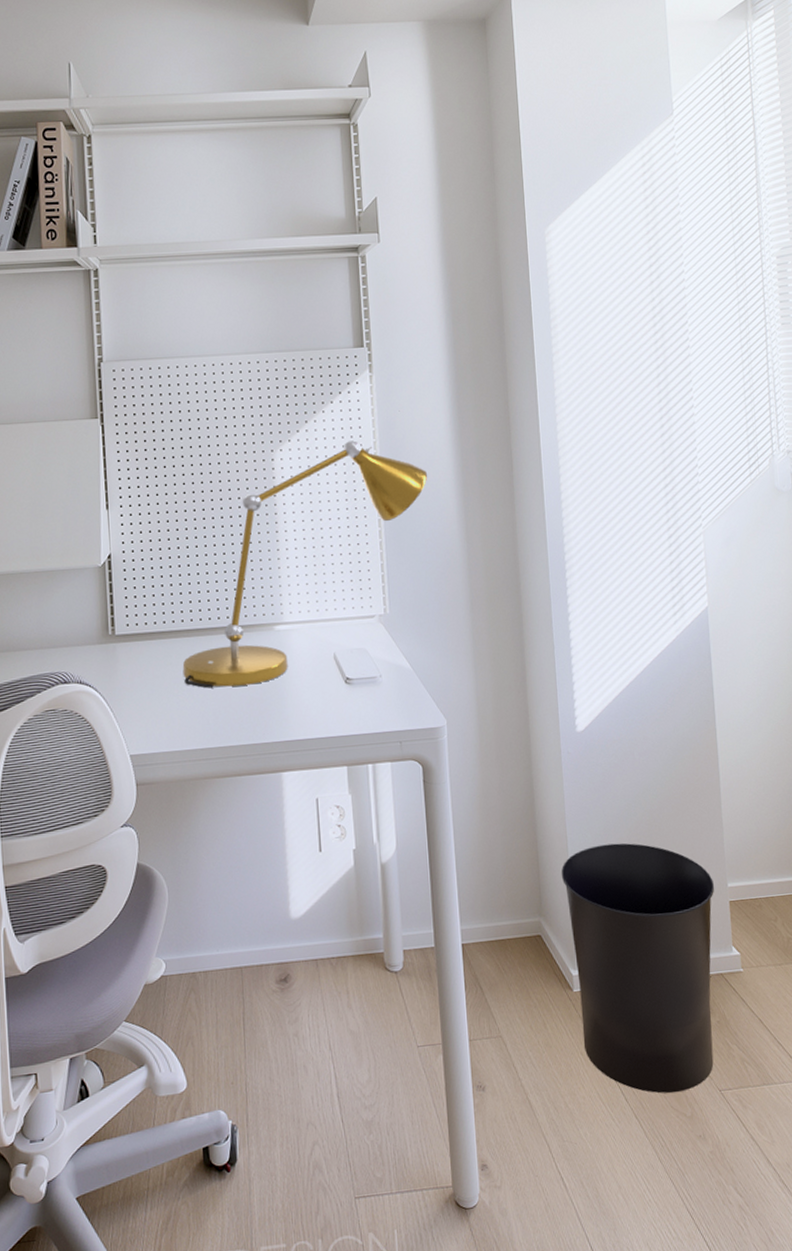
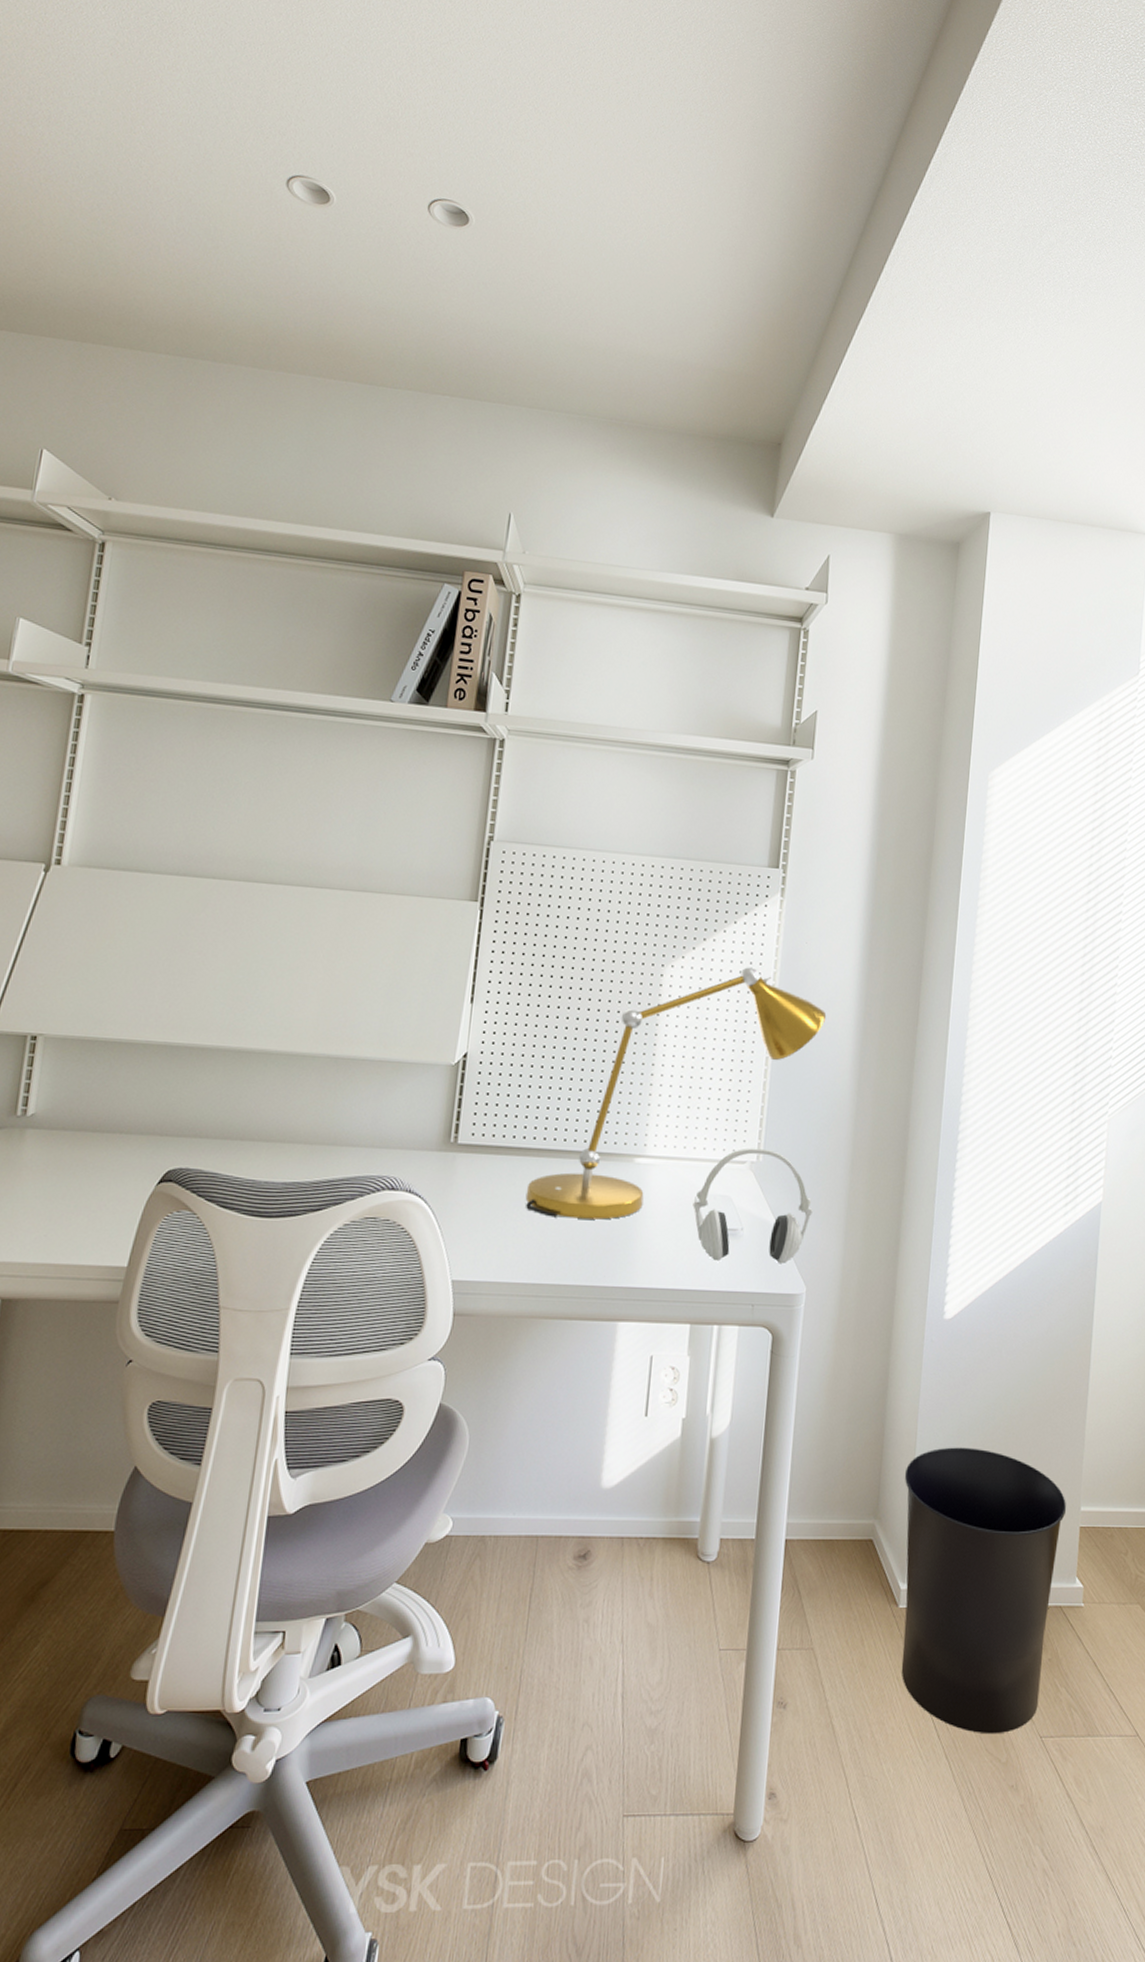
headphones: none [333,601,442,708] -> present [693,1148,813,1265]

